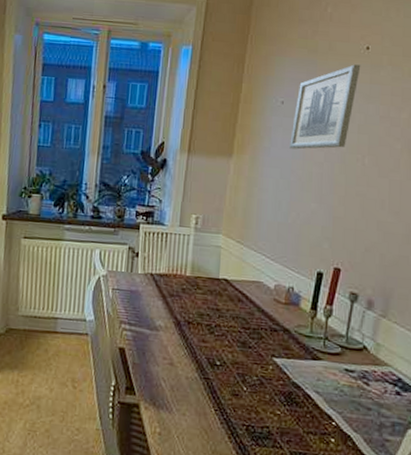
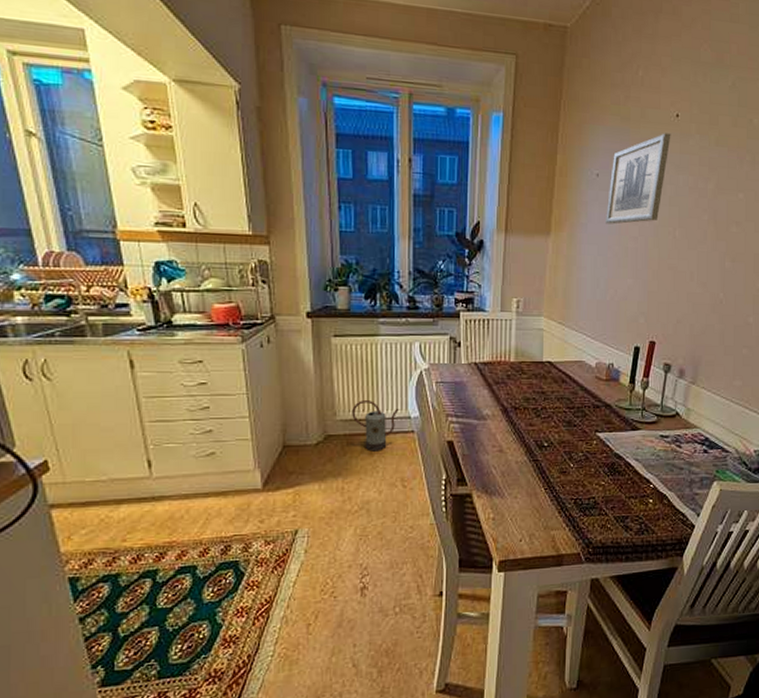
watering can: none [32,299,76,350] -> present [352,400,399,452]

